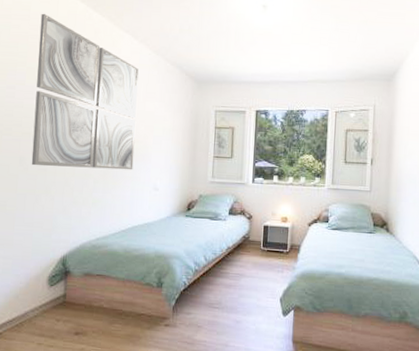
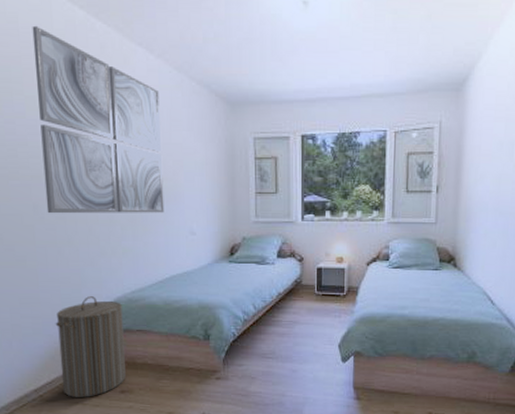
laundry hamper: none [21,241,86,337] -> present [55,296,126,397]

